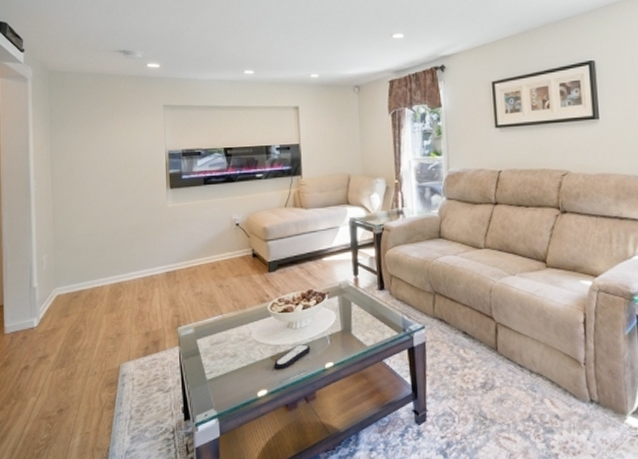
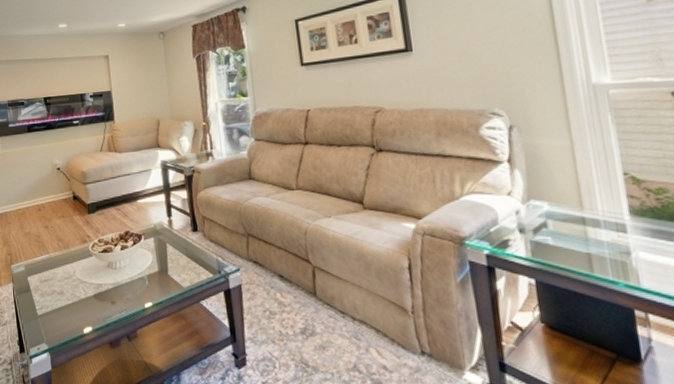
remote control: present [274,344,311,369] -> none [97,284,130,307]

